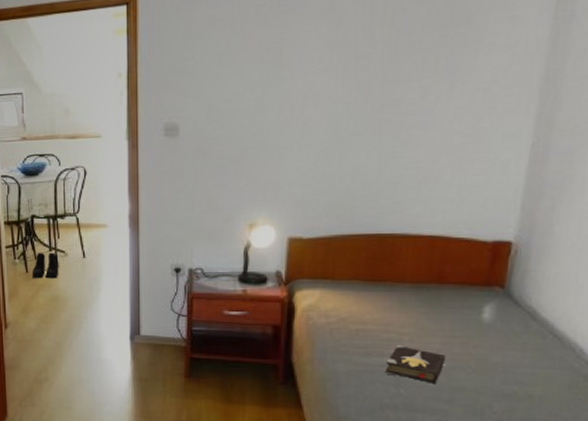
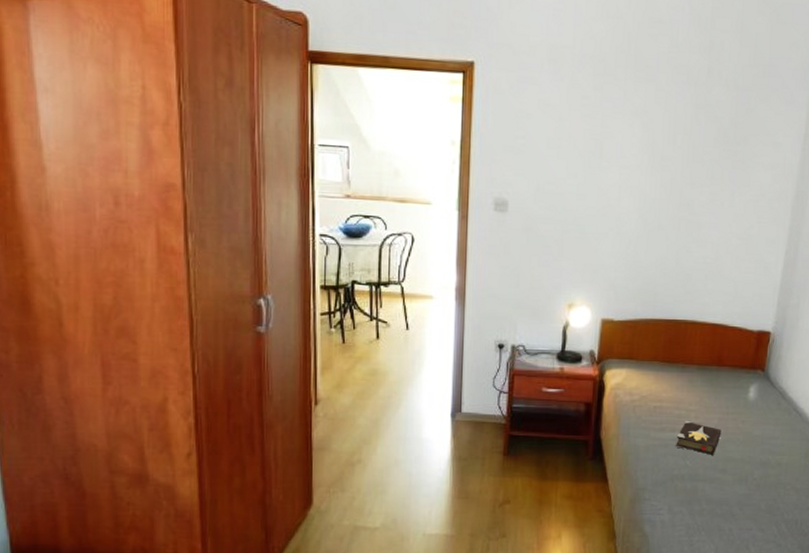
boots: present [31,252,59,279] -> none [349,322,380,351]

